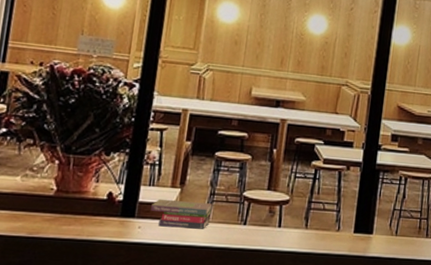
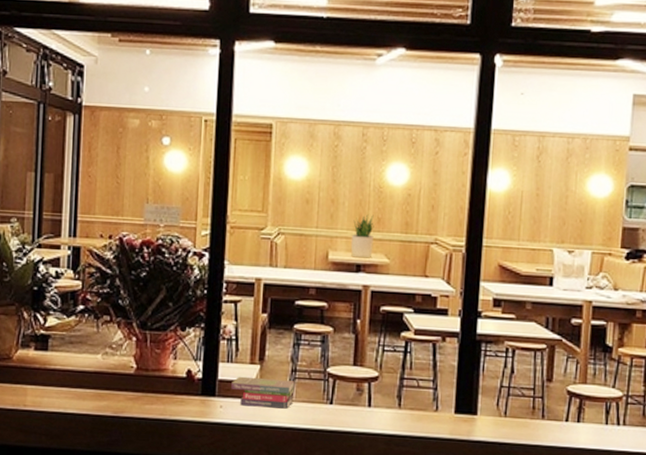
planter: none [272,57,295,96] -> present [350,214,374,258]

